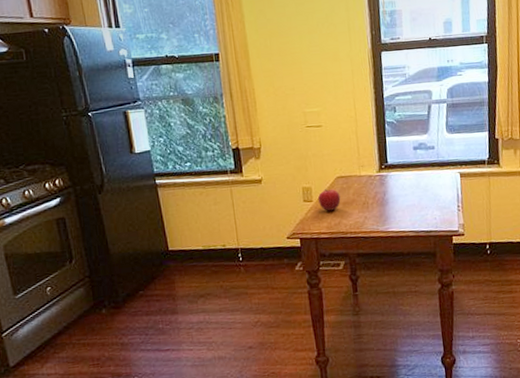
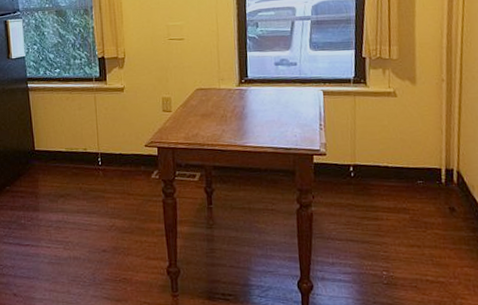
fruit: present [318,188,341,211] -> none [177,99,199,122]

